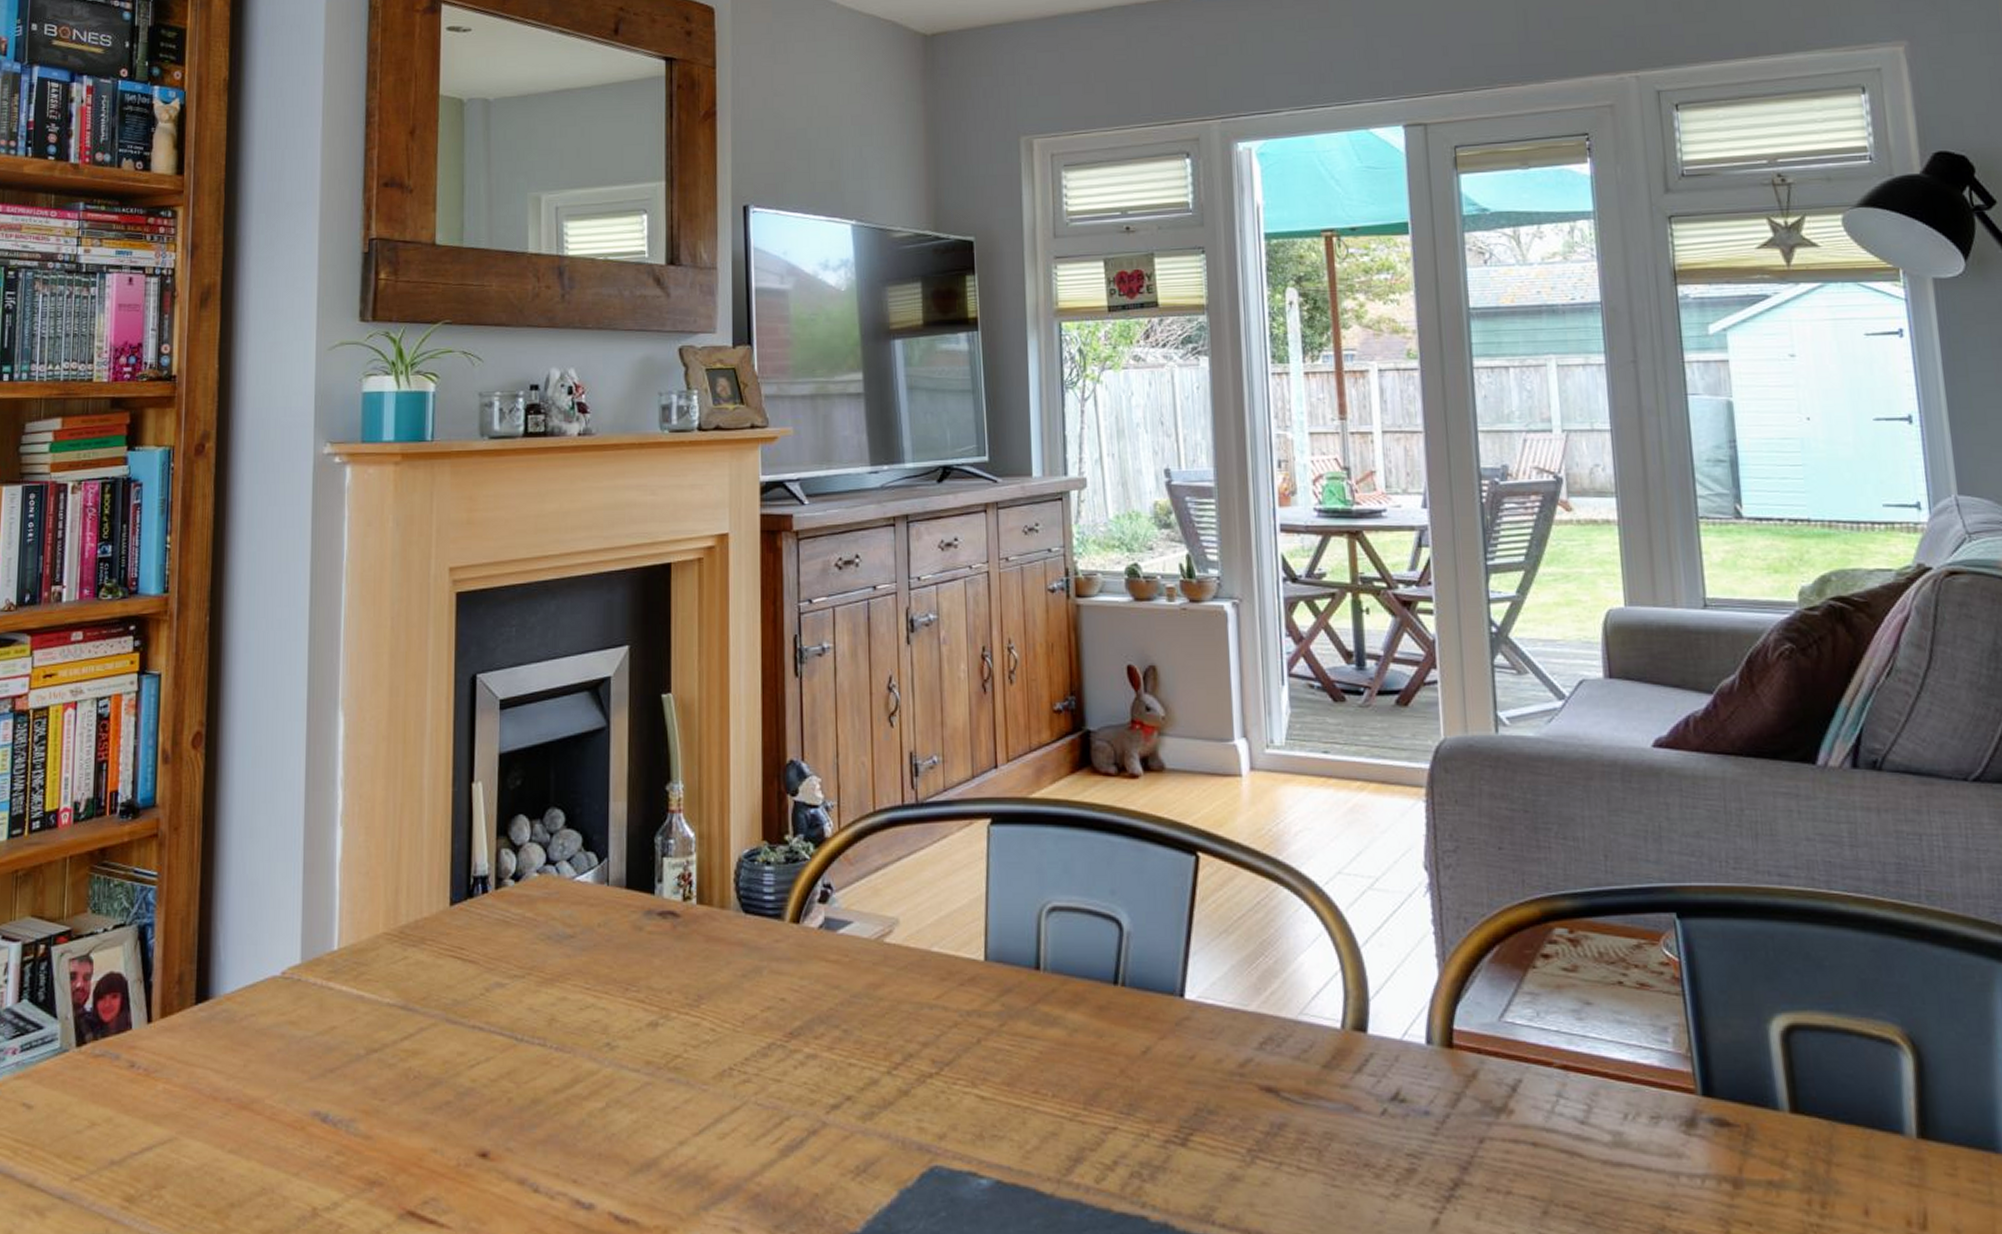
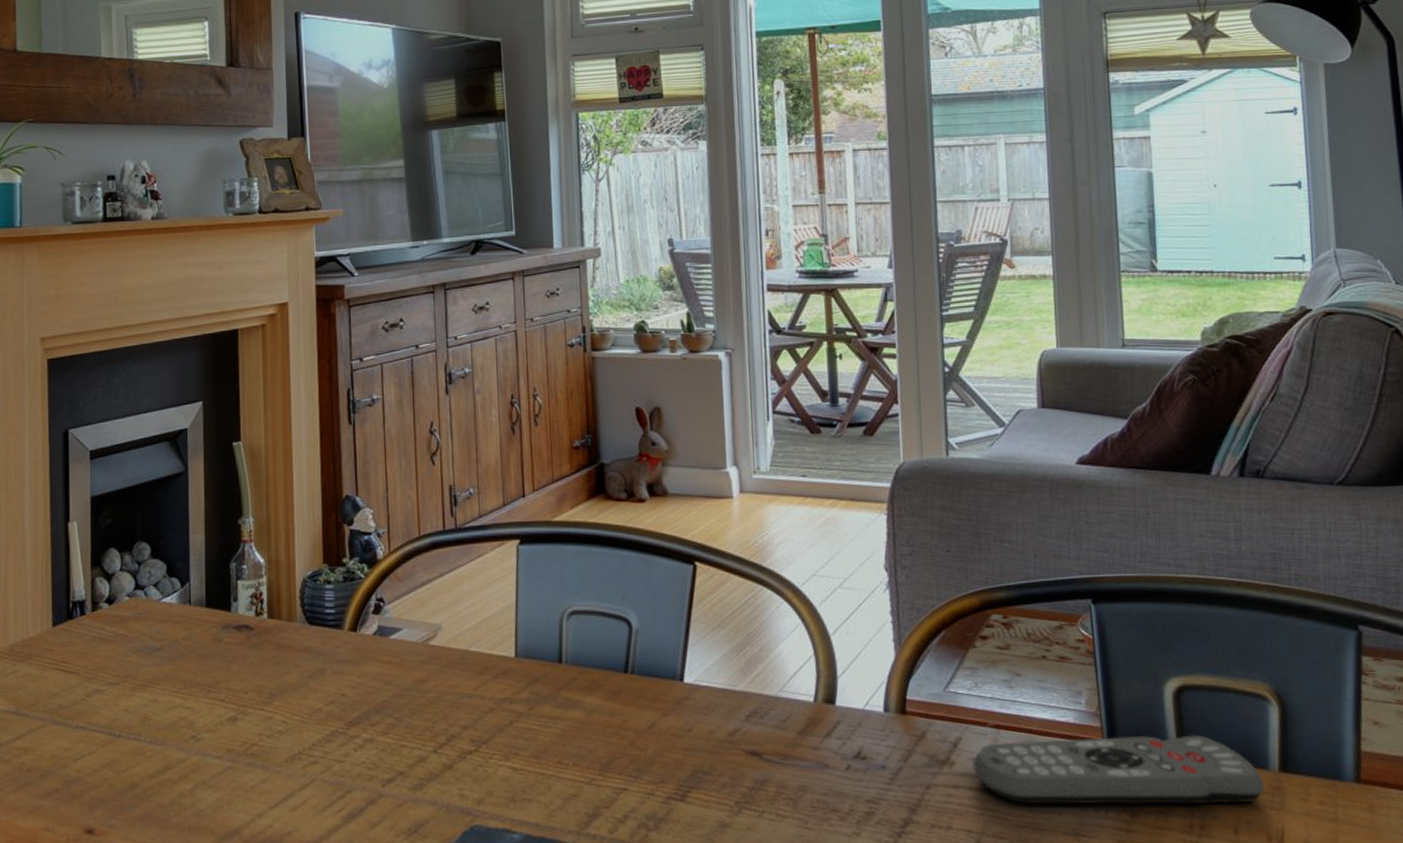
remote control: none [1535,1085,1901,1177] -> present [972,735,1265,805]

